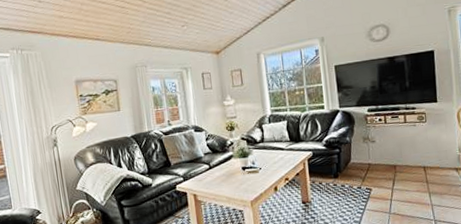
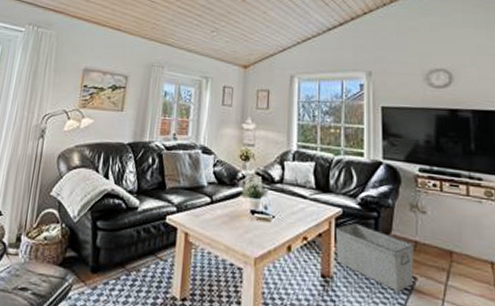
storage bin: none [308,160,370,202] -> present [335,223,415,293]

